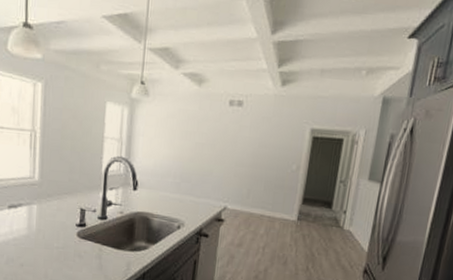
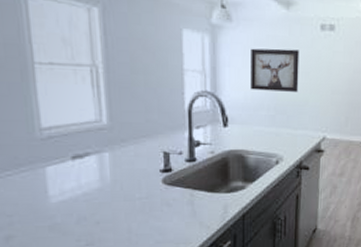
wall art: none [160,120,208,162] -> present [250,48,300,92]

